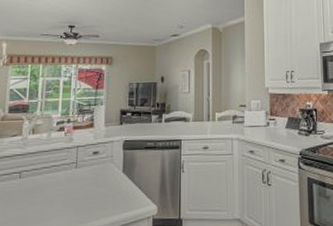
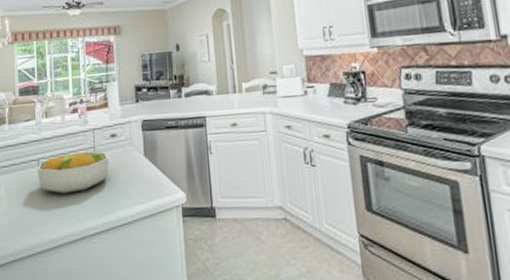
fruit bowl: none [18,166,89,204] -> present [37,151,109,194]

